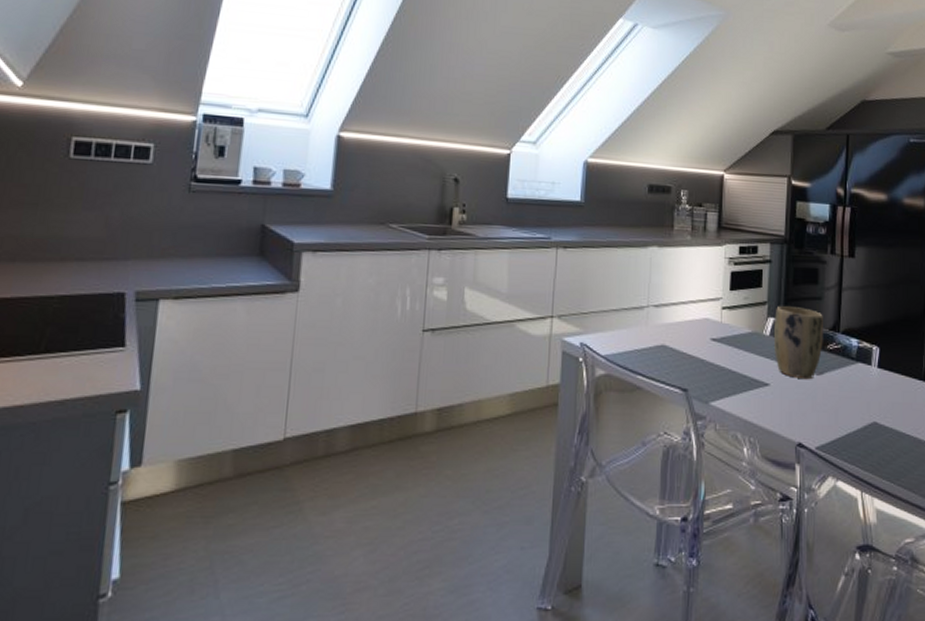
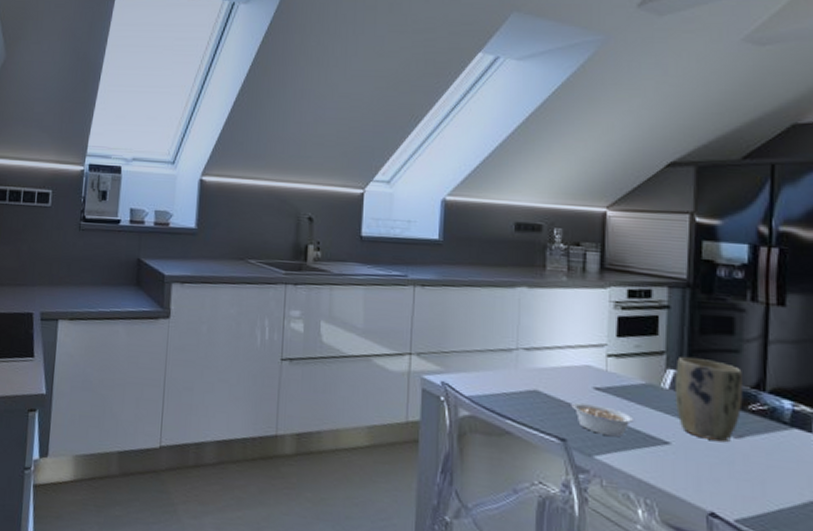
legume: none [692,353,744,382] -> present [571,402,637,436]

